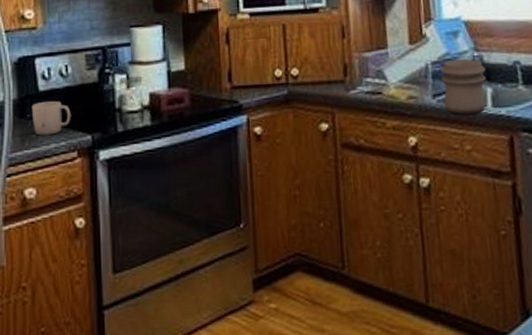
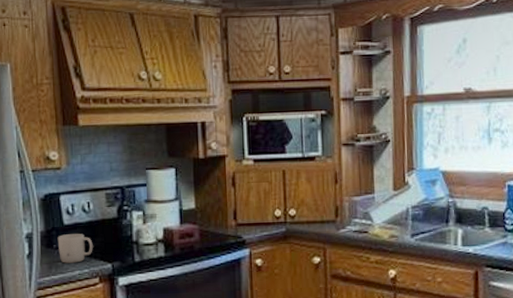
jar: present [440,59,486,116] -> none [419,204,459,253]

